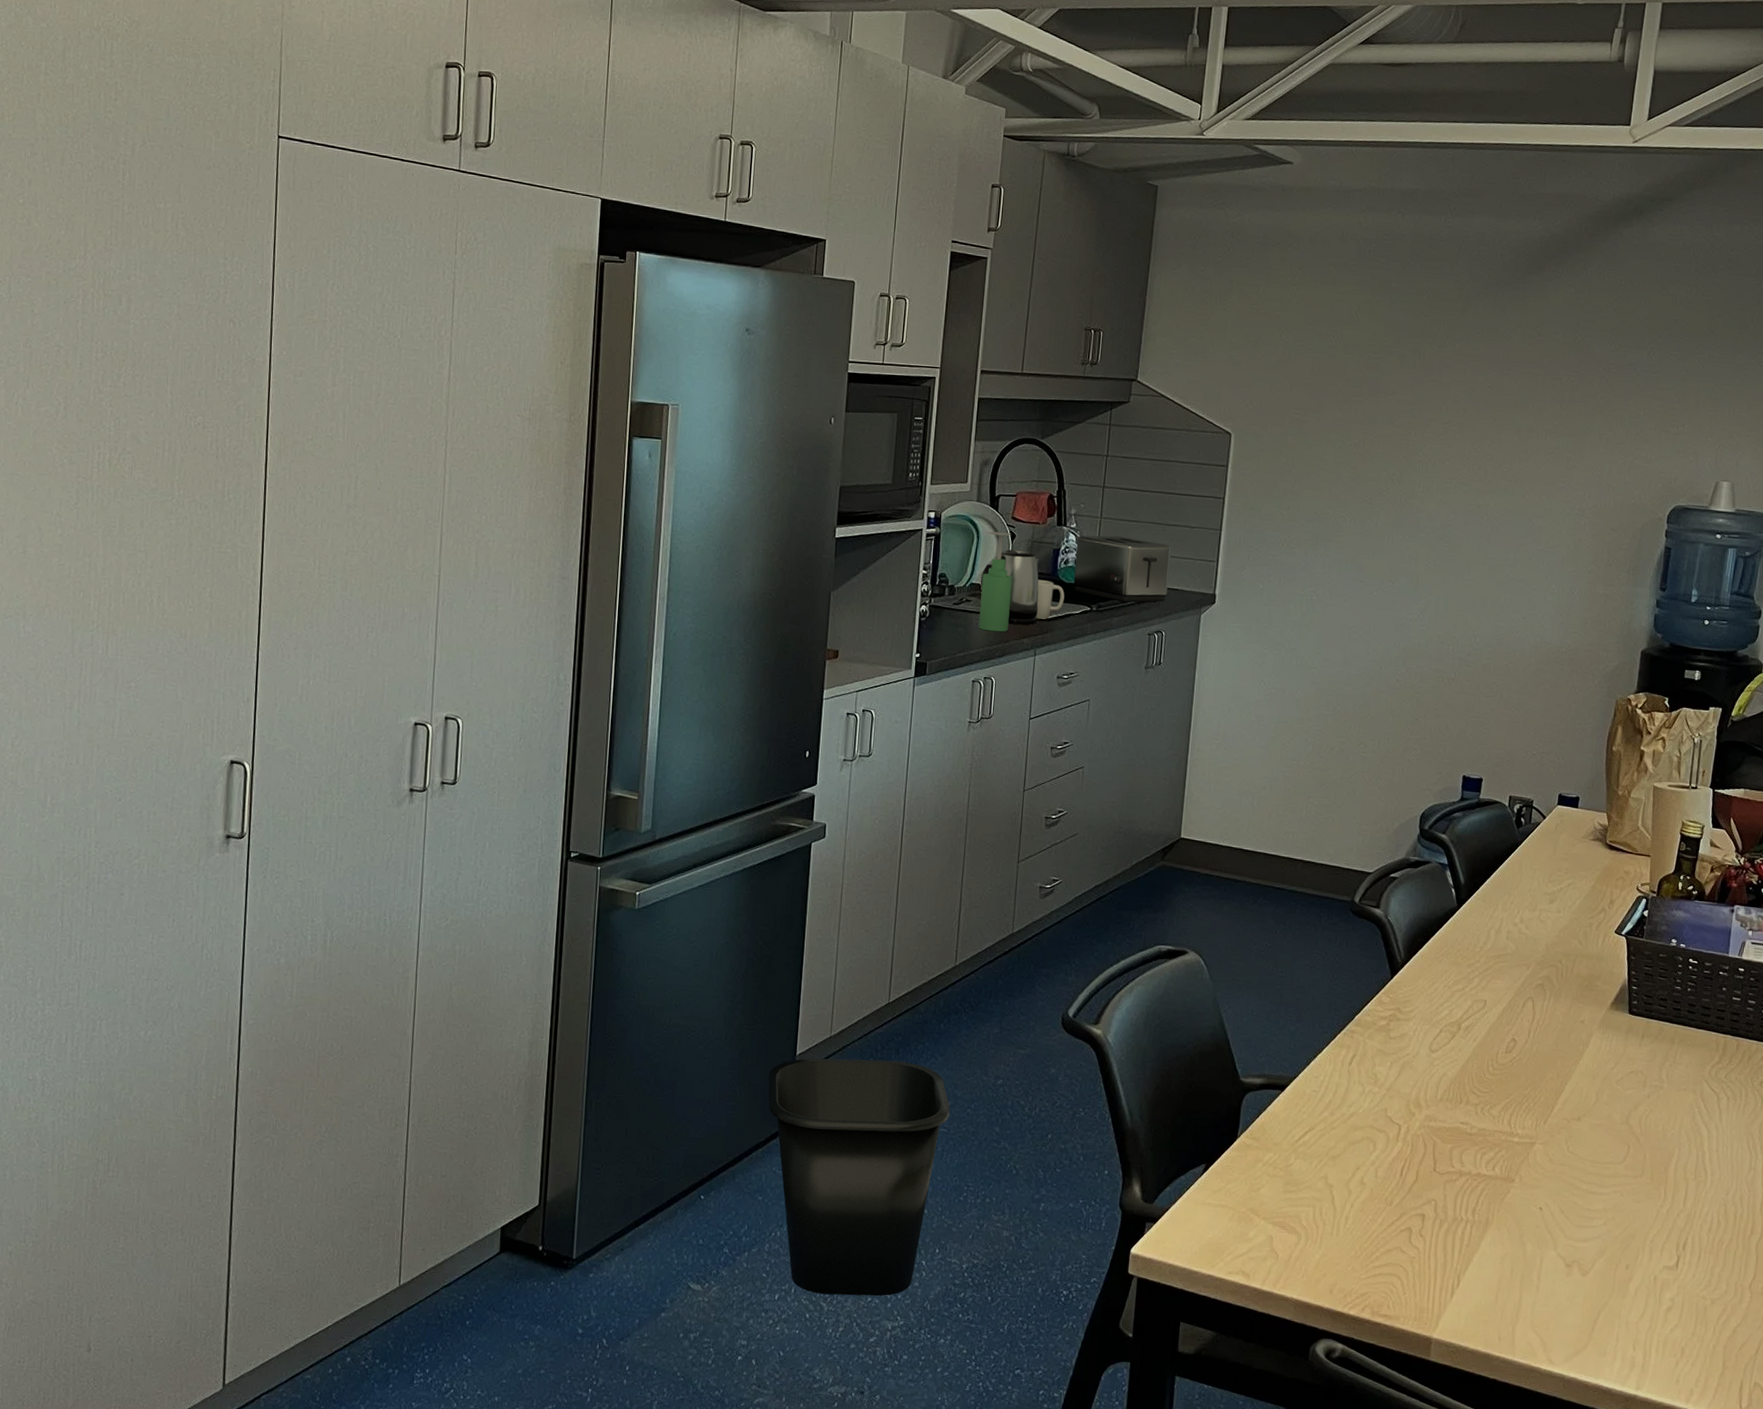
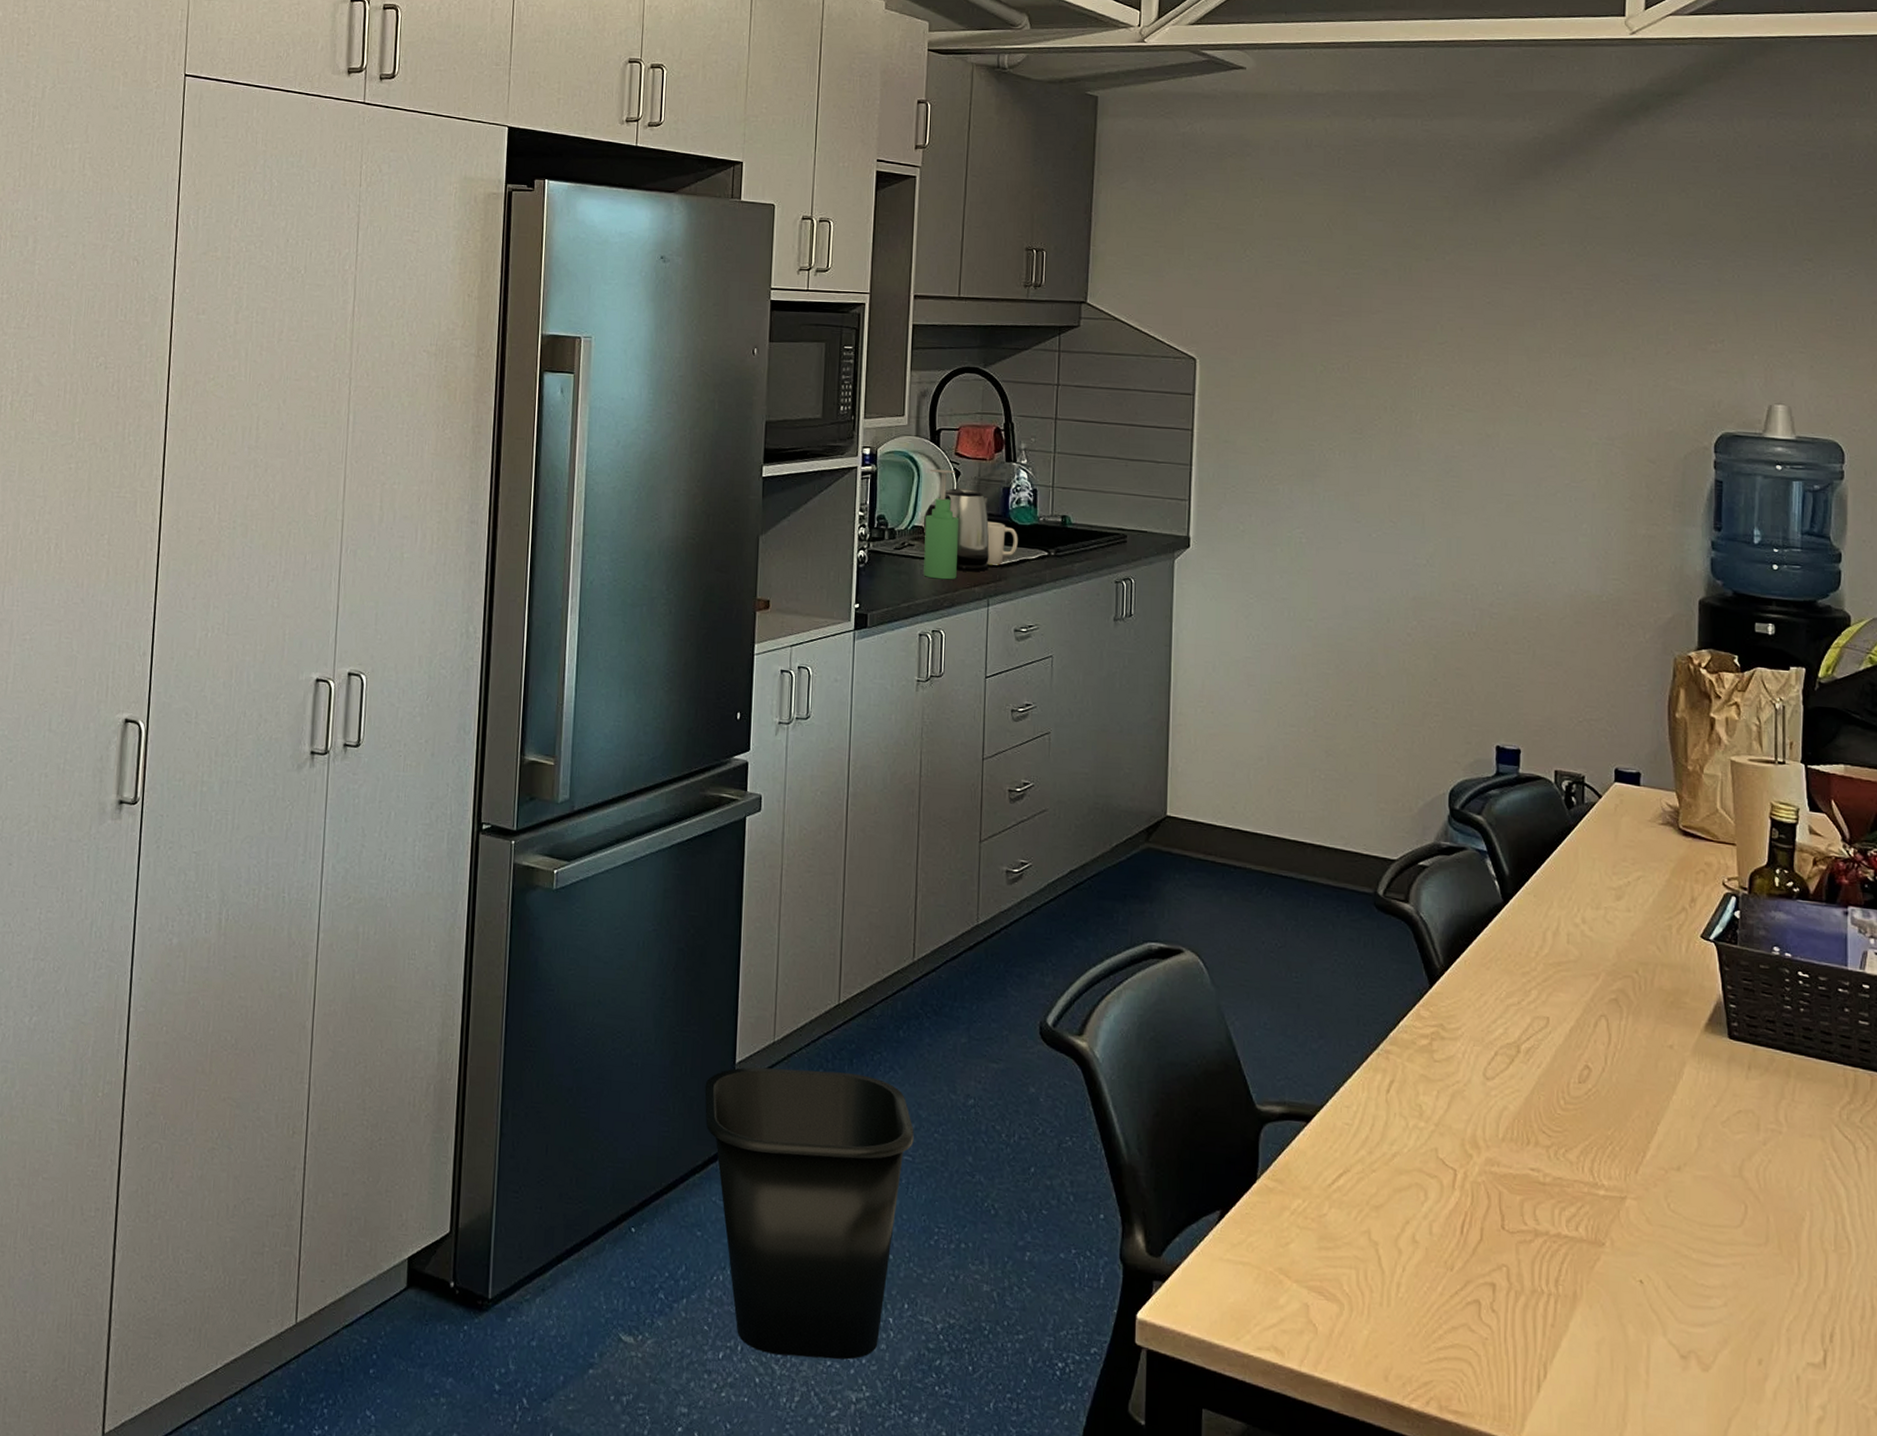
toaster: present [1073,535,1171,603] -> none [1027,472,1136,547]

